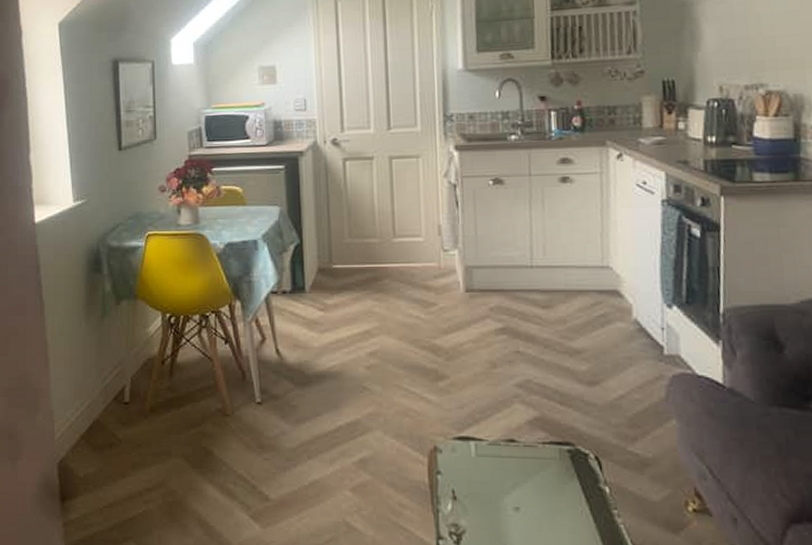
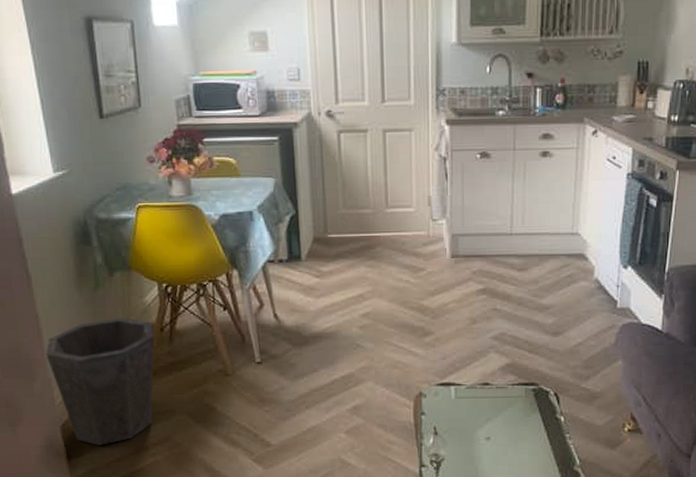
waste bin: none [51,349,155,487] -> present [46,318,155,445]

